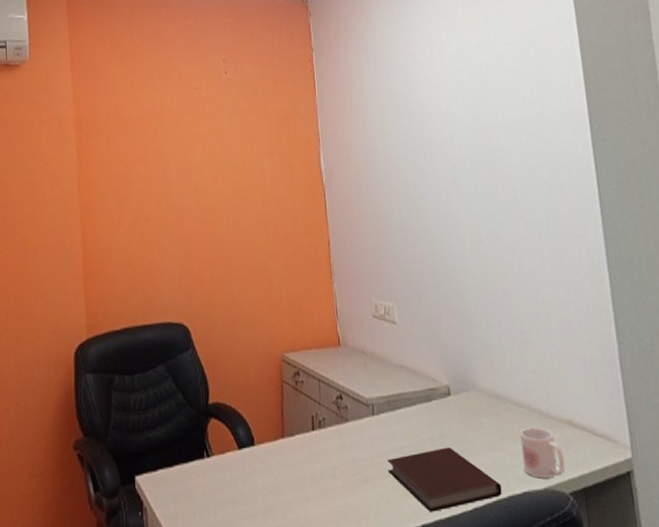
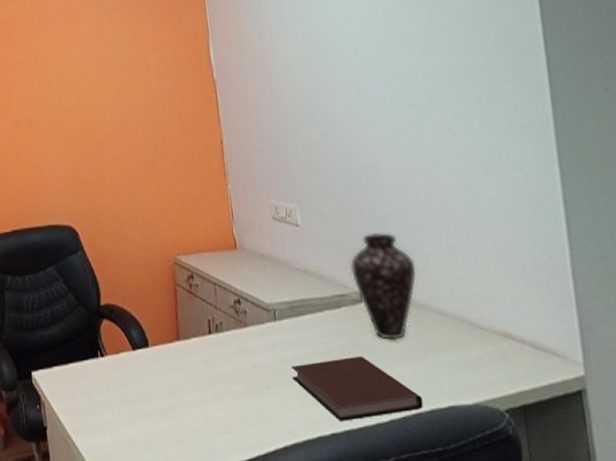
vase: none [440,329,496,430] -> present [350,232,416,340]
mug: present [519,427,565,479] -> none [444,338,500,394]

